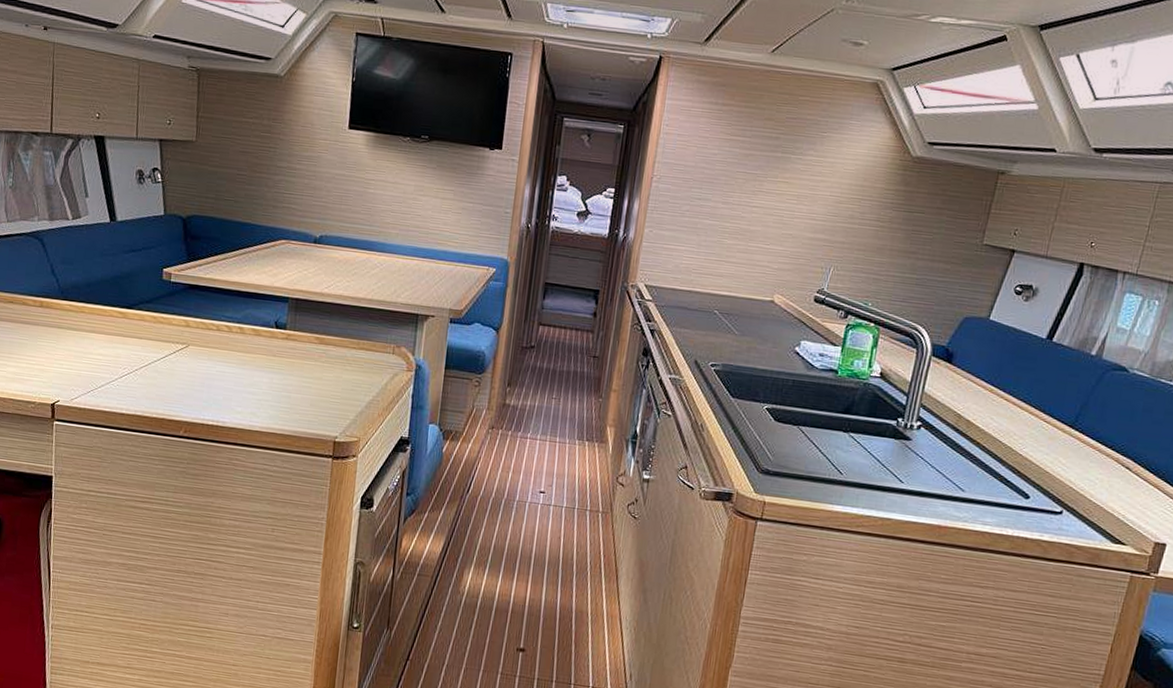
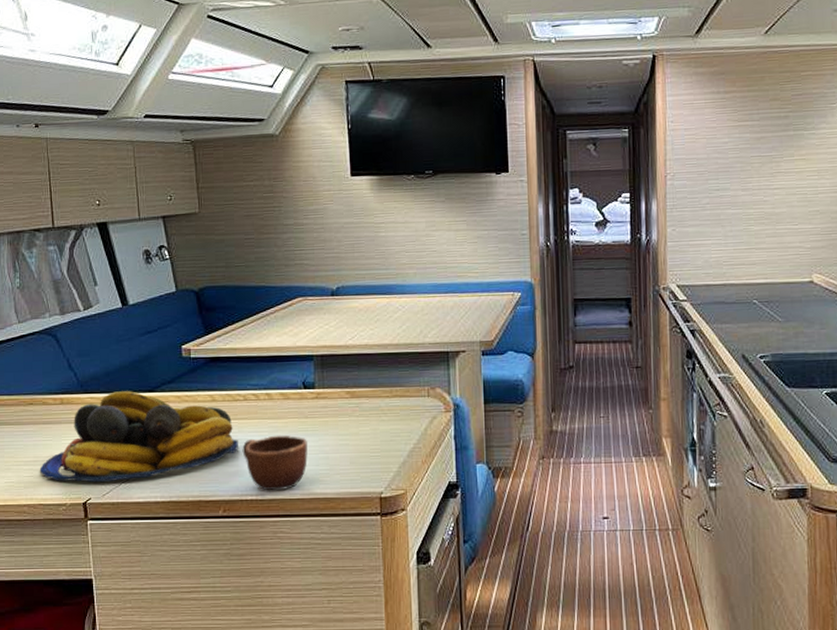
fruit bowl: none [12,303,207,390] -> present [39,391,238,483]
mug: none [209,367,272,421] -> present [242,435,308,491]

